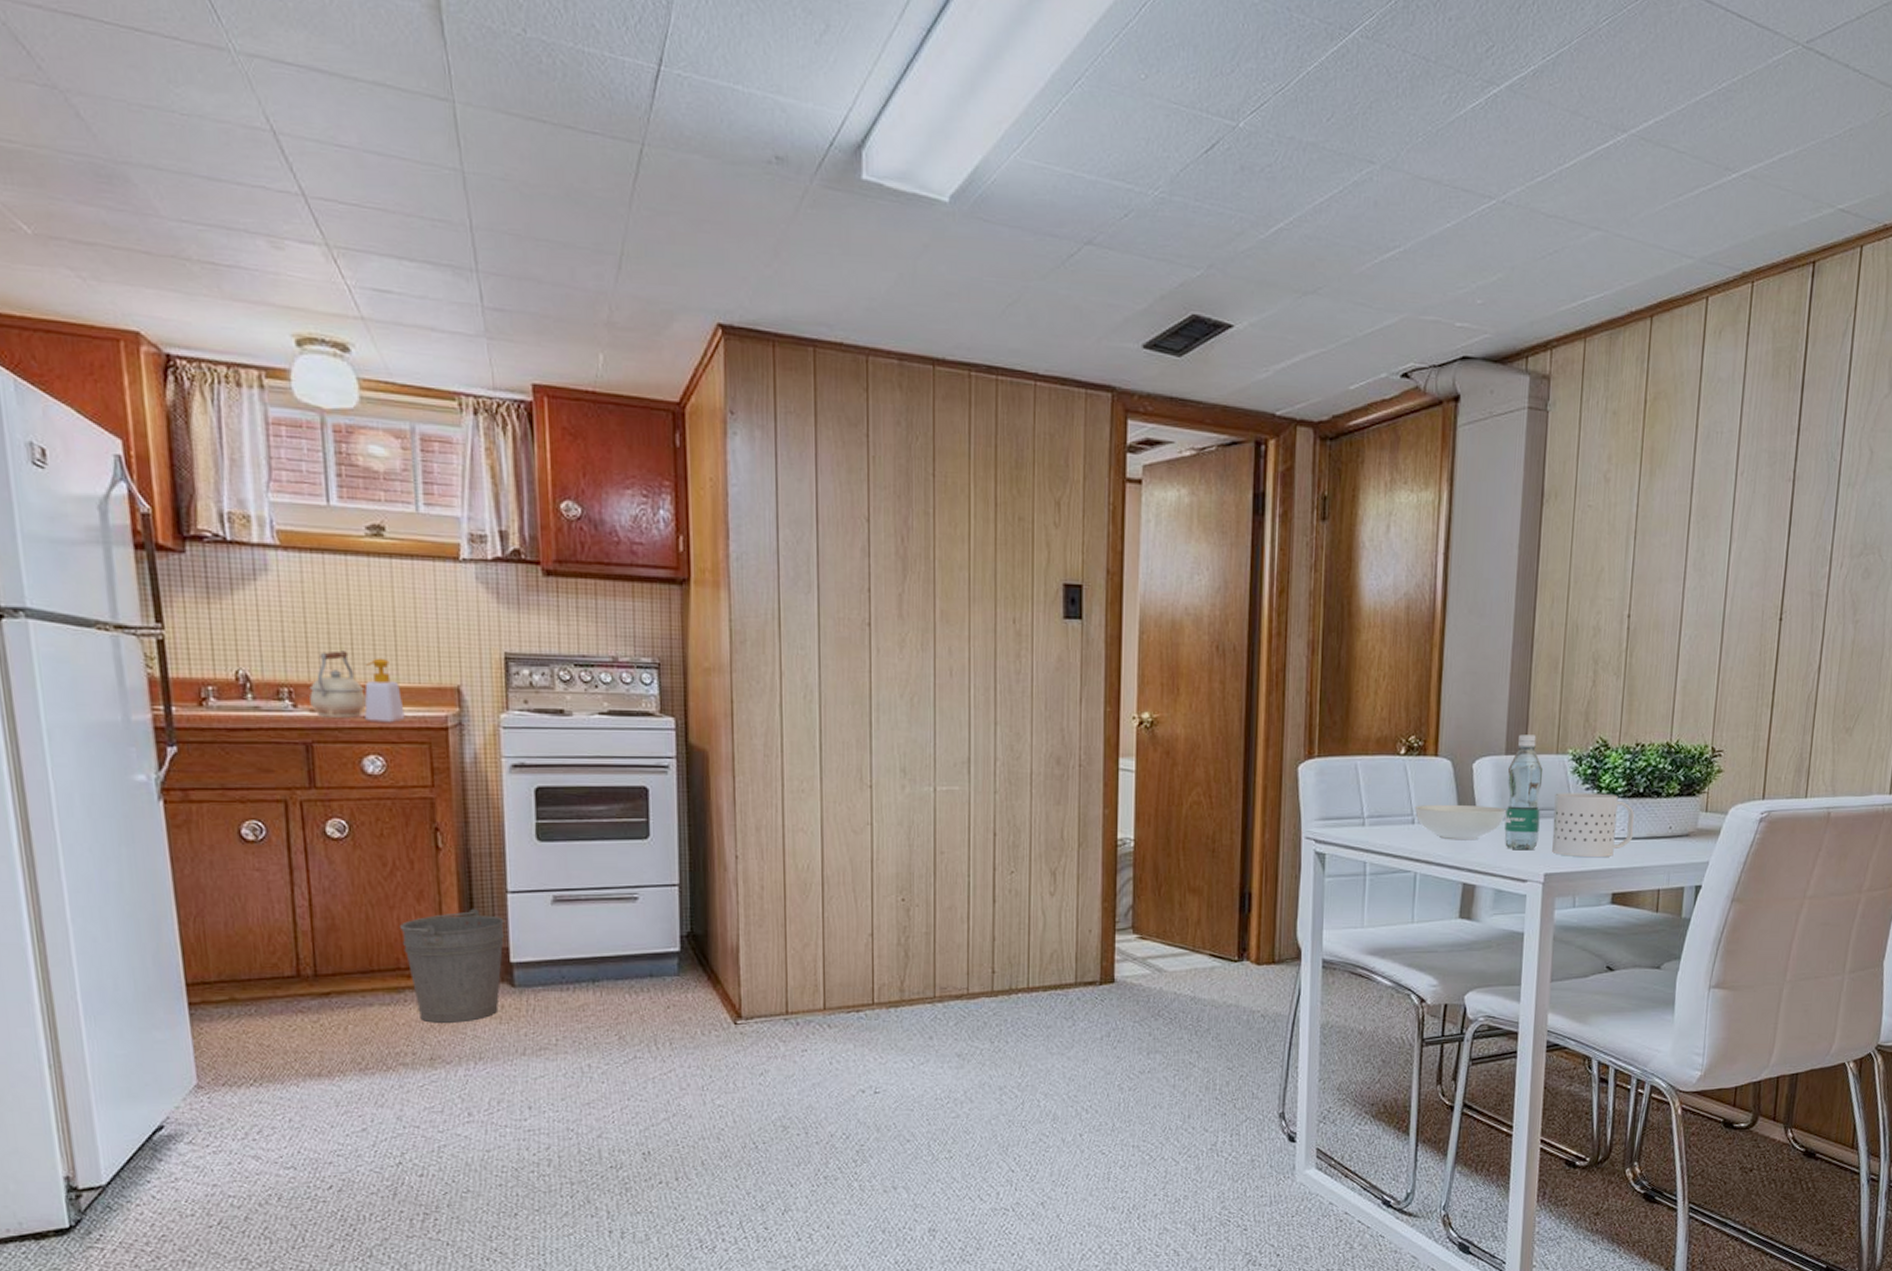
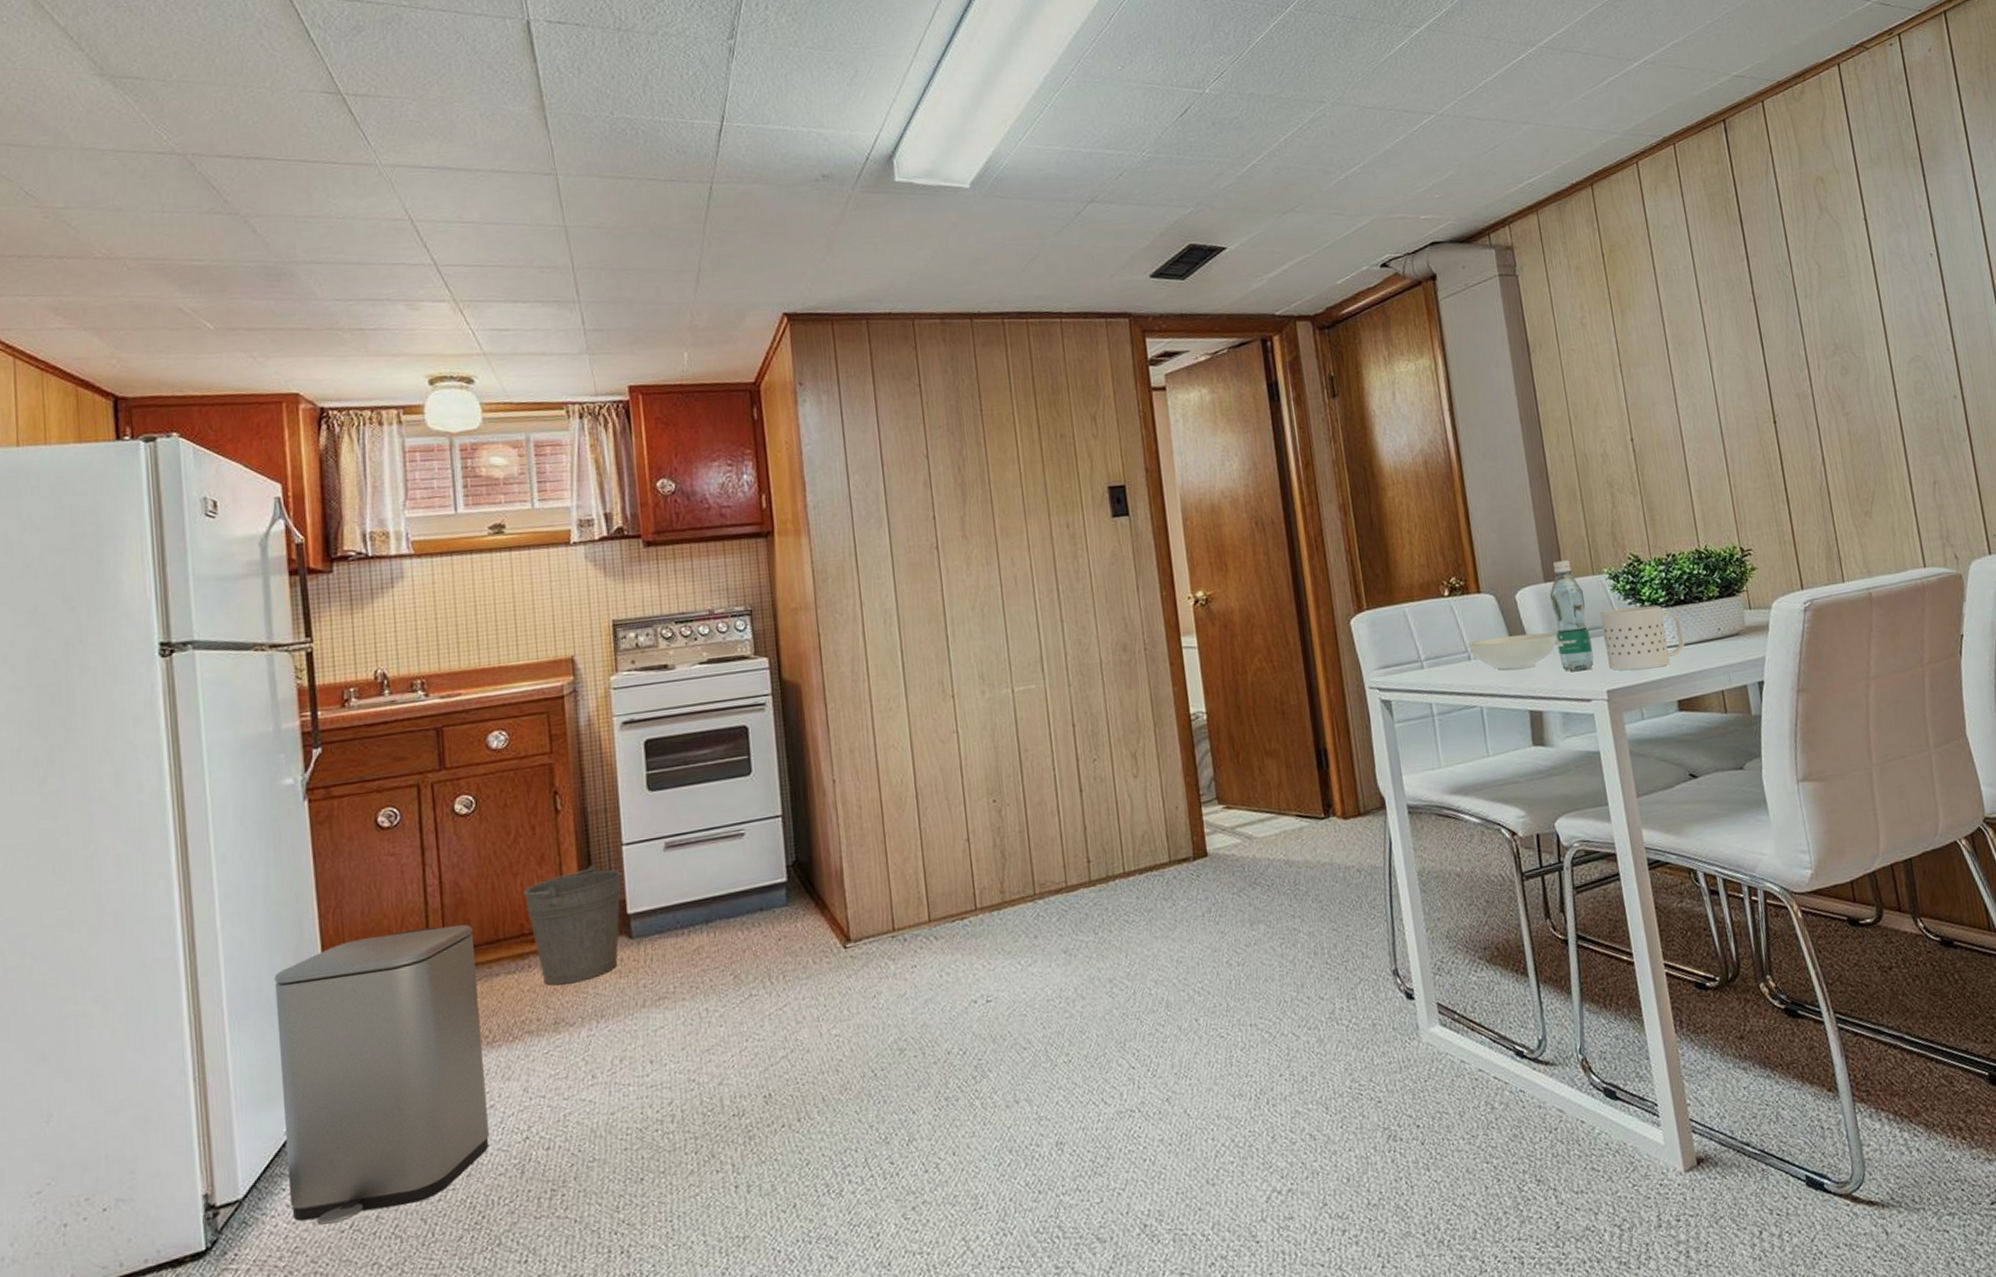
pedal bin: none [131,948,361,1218] -> present [274,924,489,1225]
kettle: present [308,650,368,719] -> none [439,639,491,702]
soap bottle: present [364,658,405,725] -> none [488,640,525,702]

